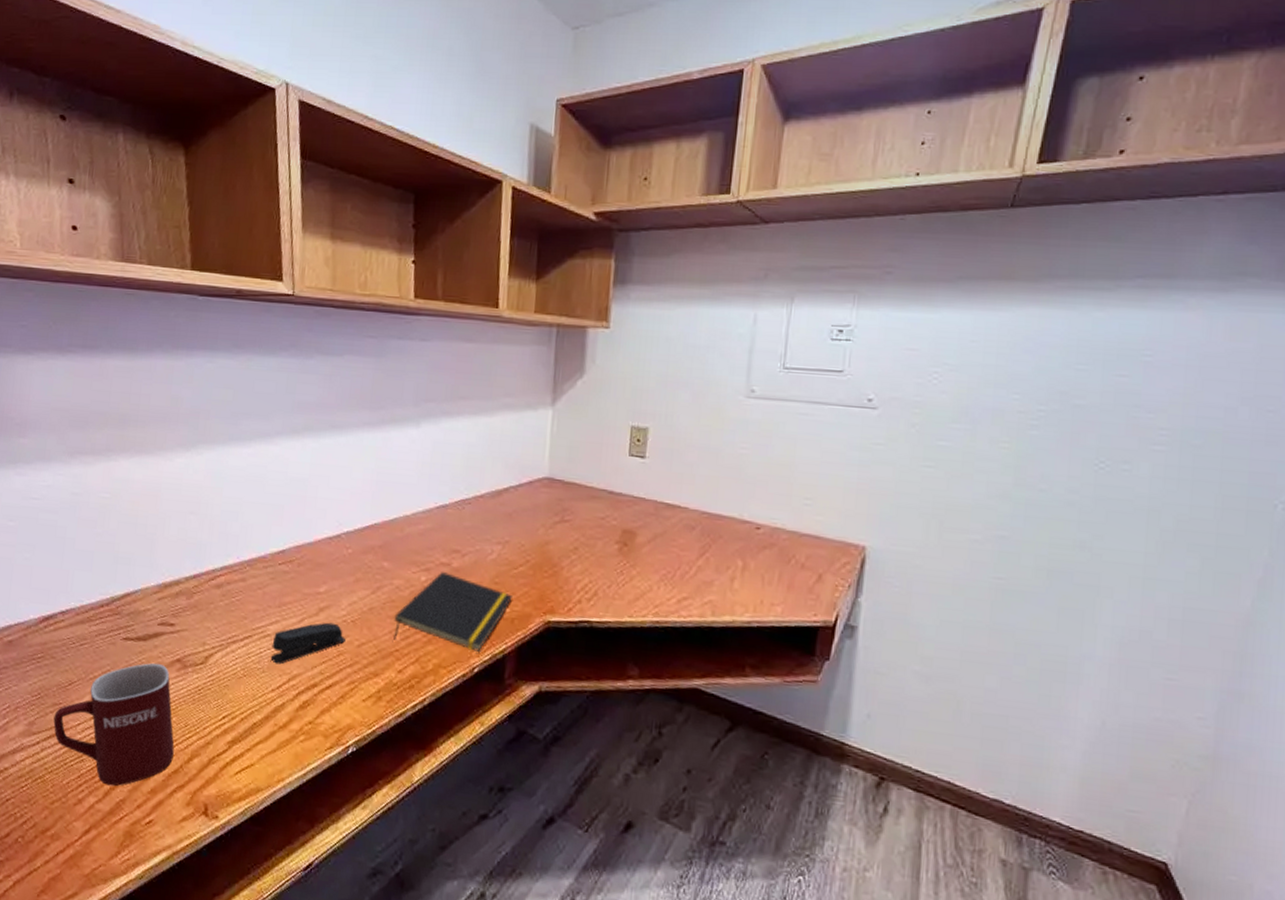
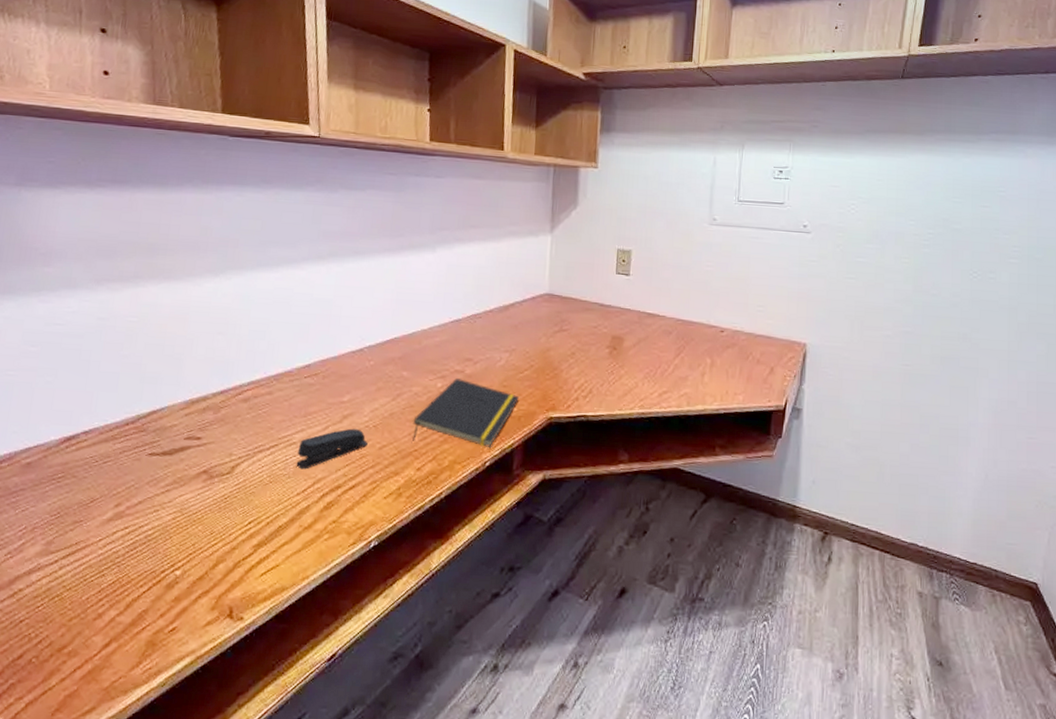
mug: present [53,663,175,787] -> none [73,475,200,598]

